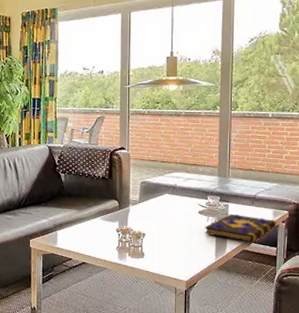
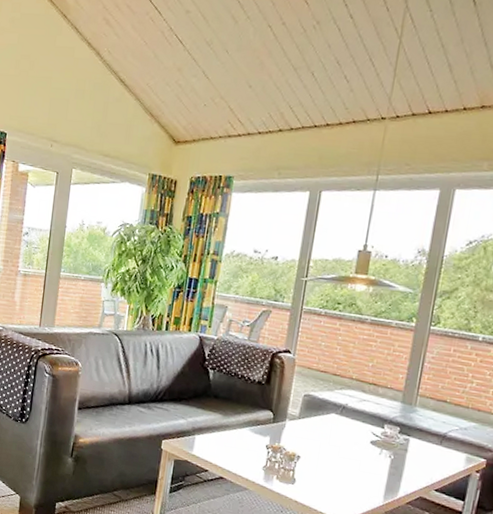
book: present [204,214,277,243] -> none [374,450,469,491]

